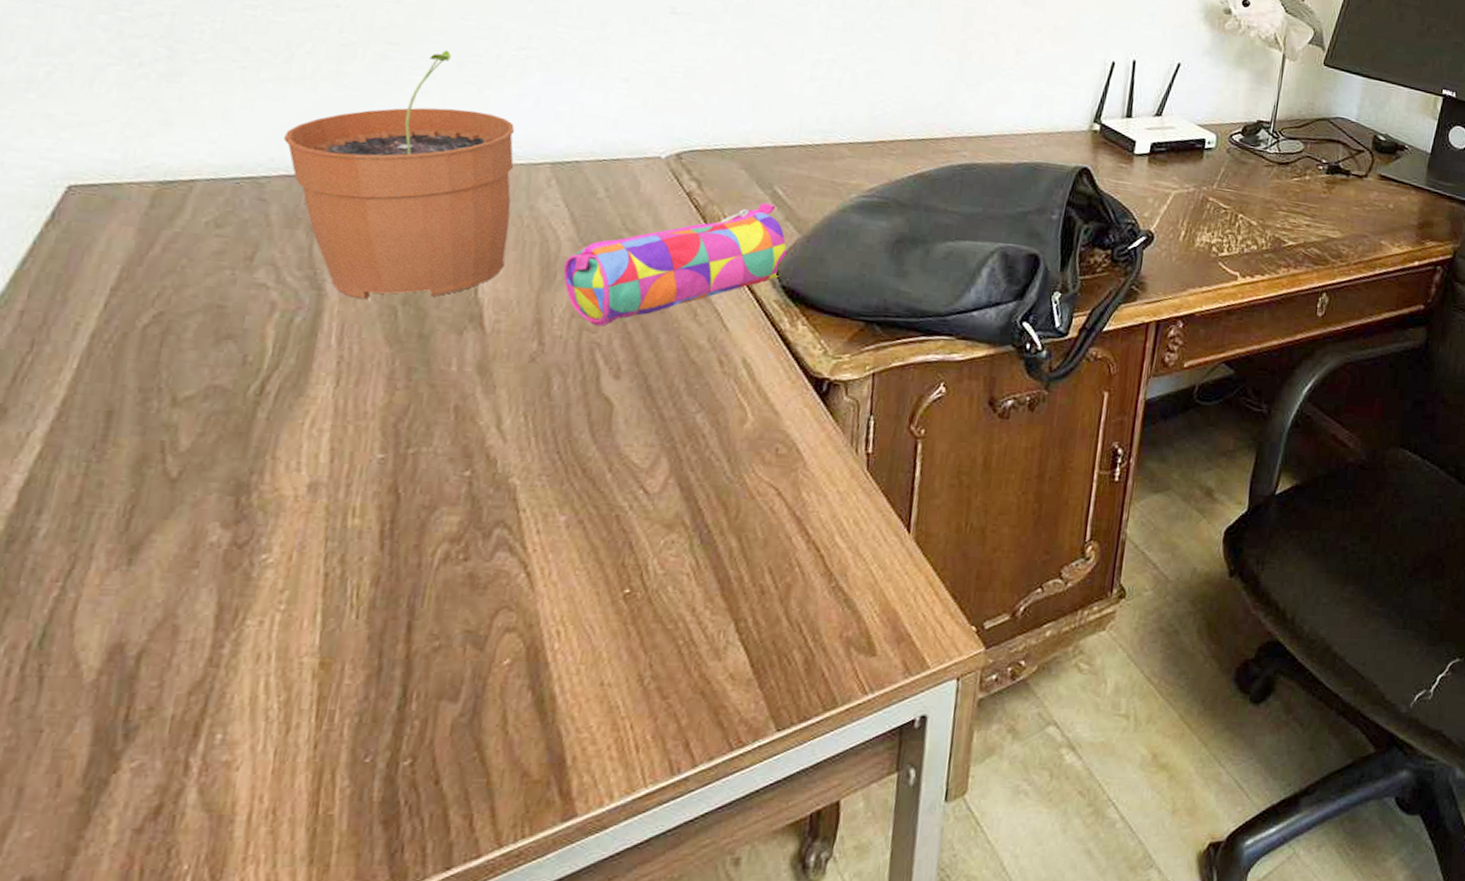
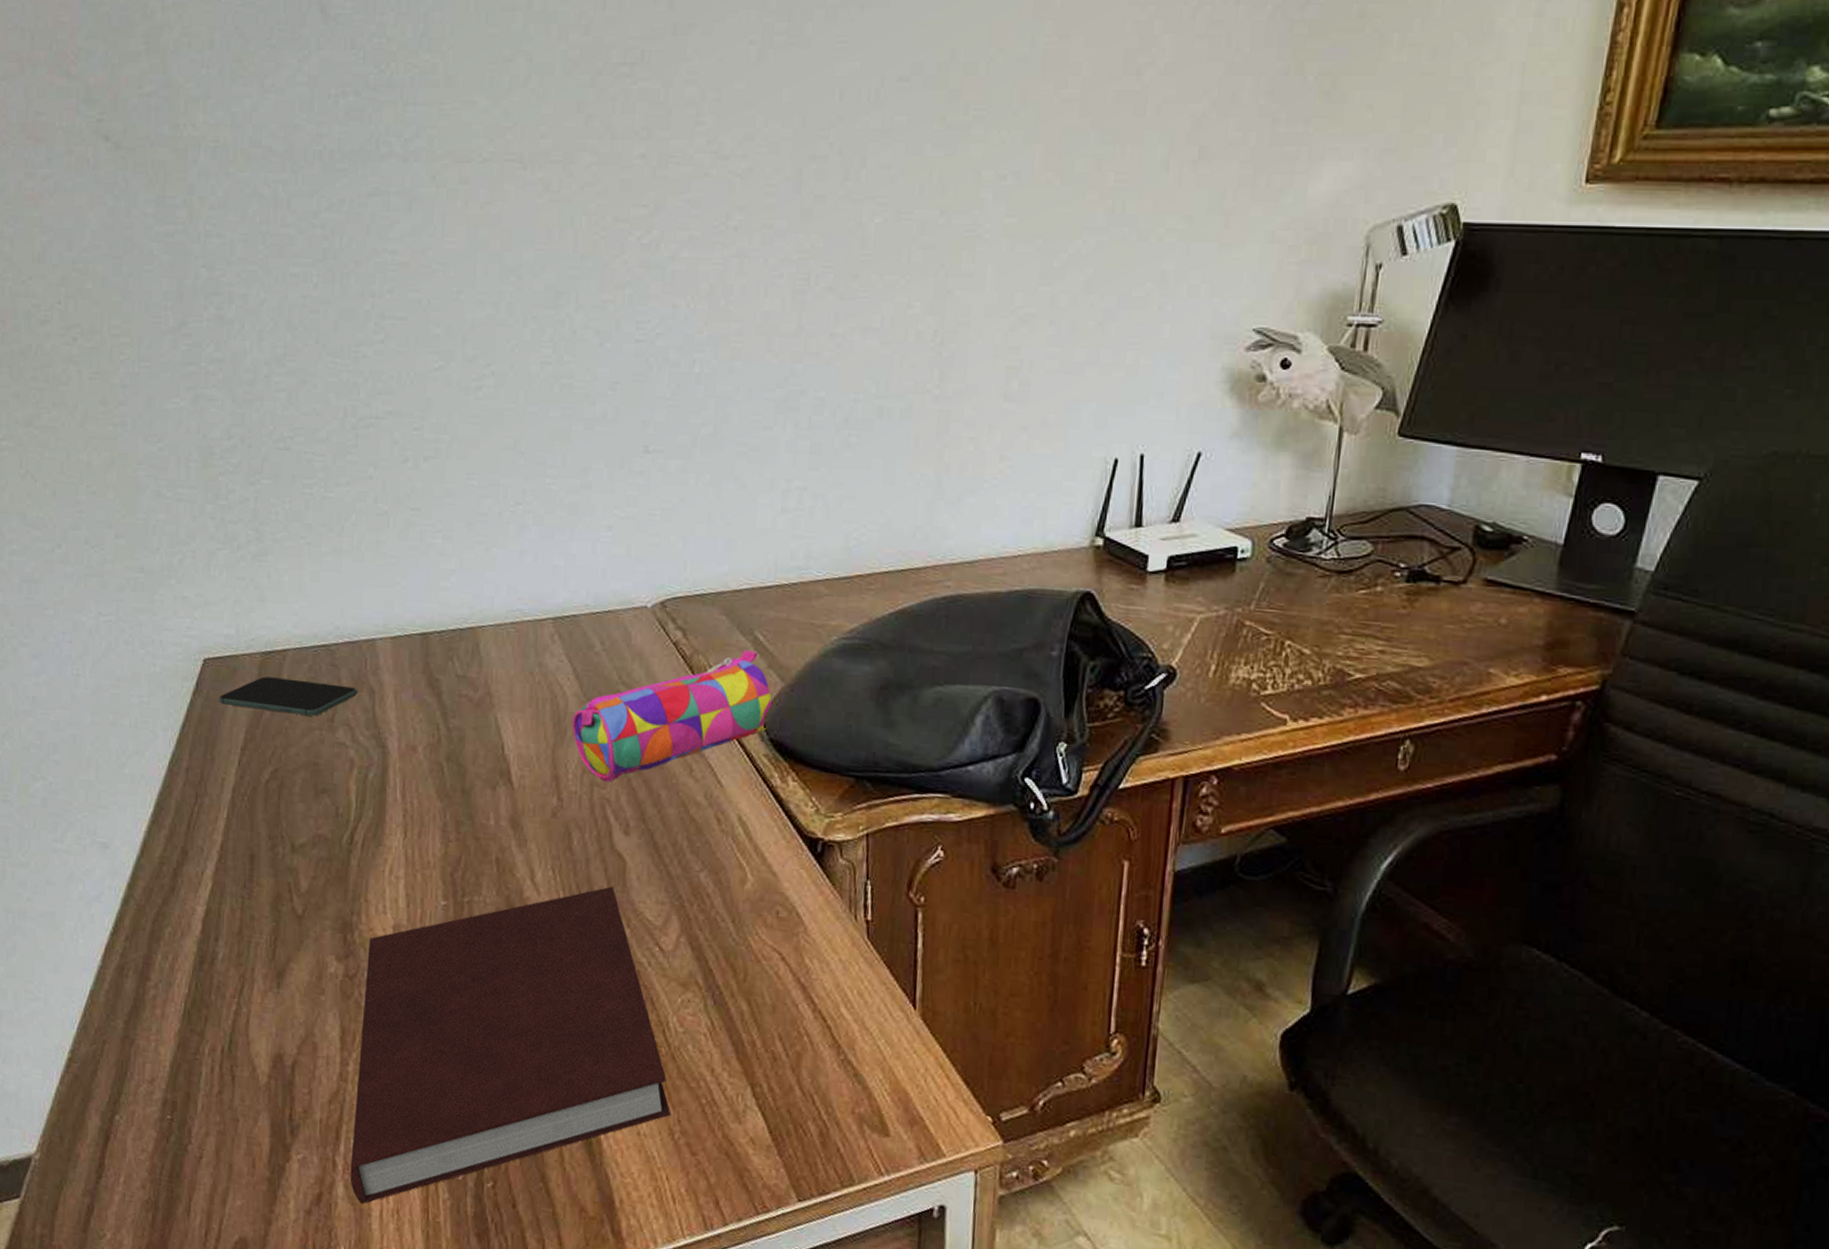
smartphone: none [84,208,291,254] -> present [219,676,357,716]
notebook: none [207,431,642,810] -> present [350,886,670,1204]
plant pot: present [284,50,515,300] -> none [344,512,524,757]

